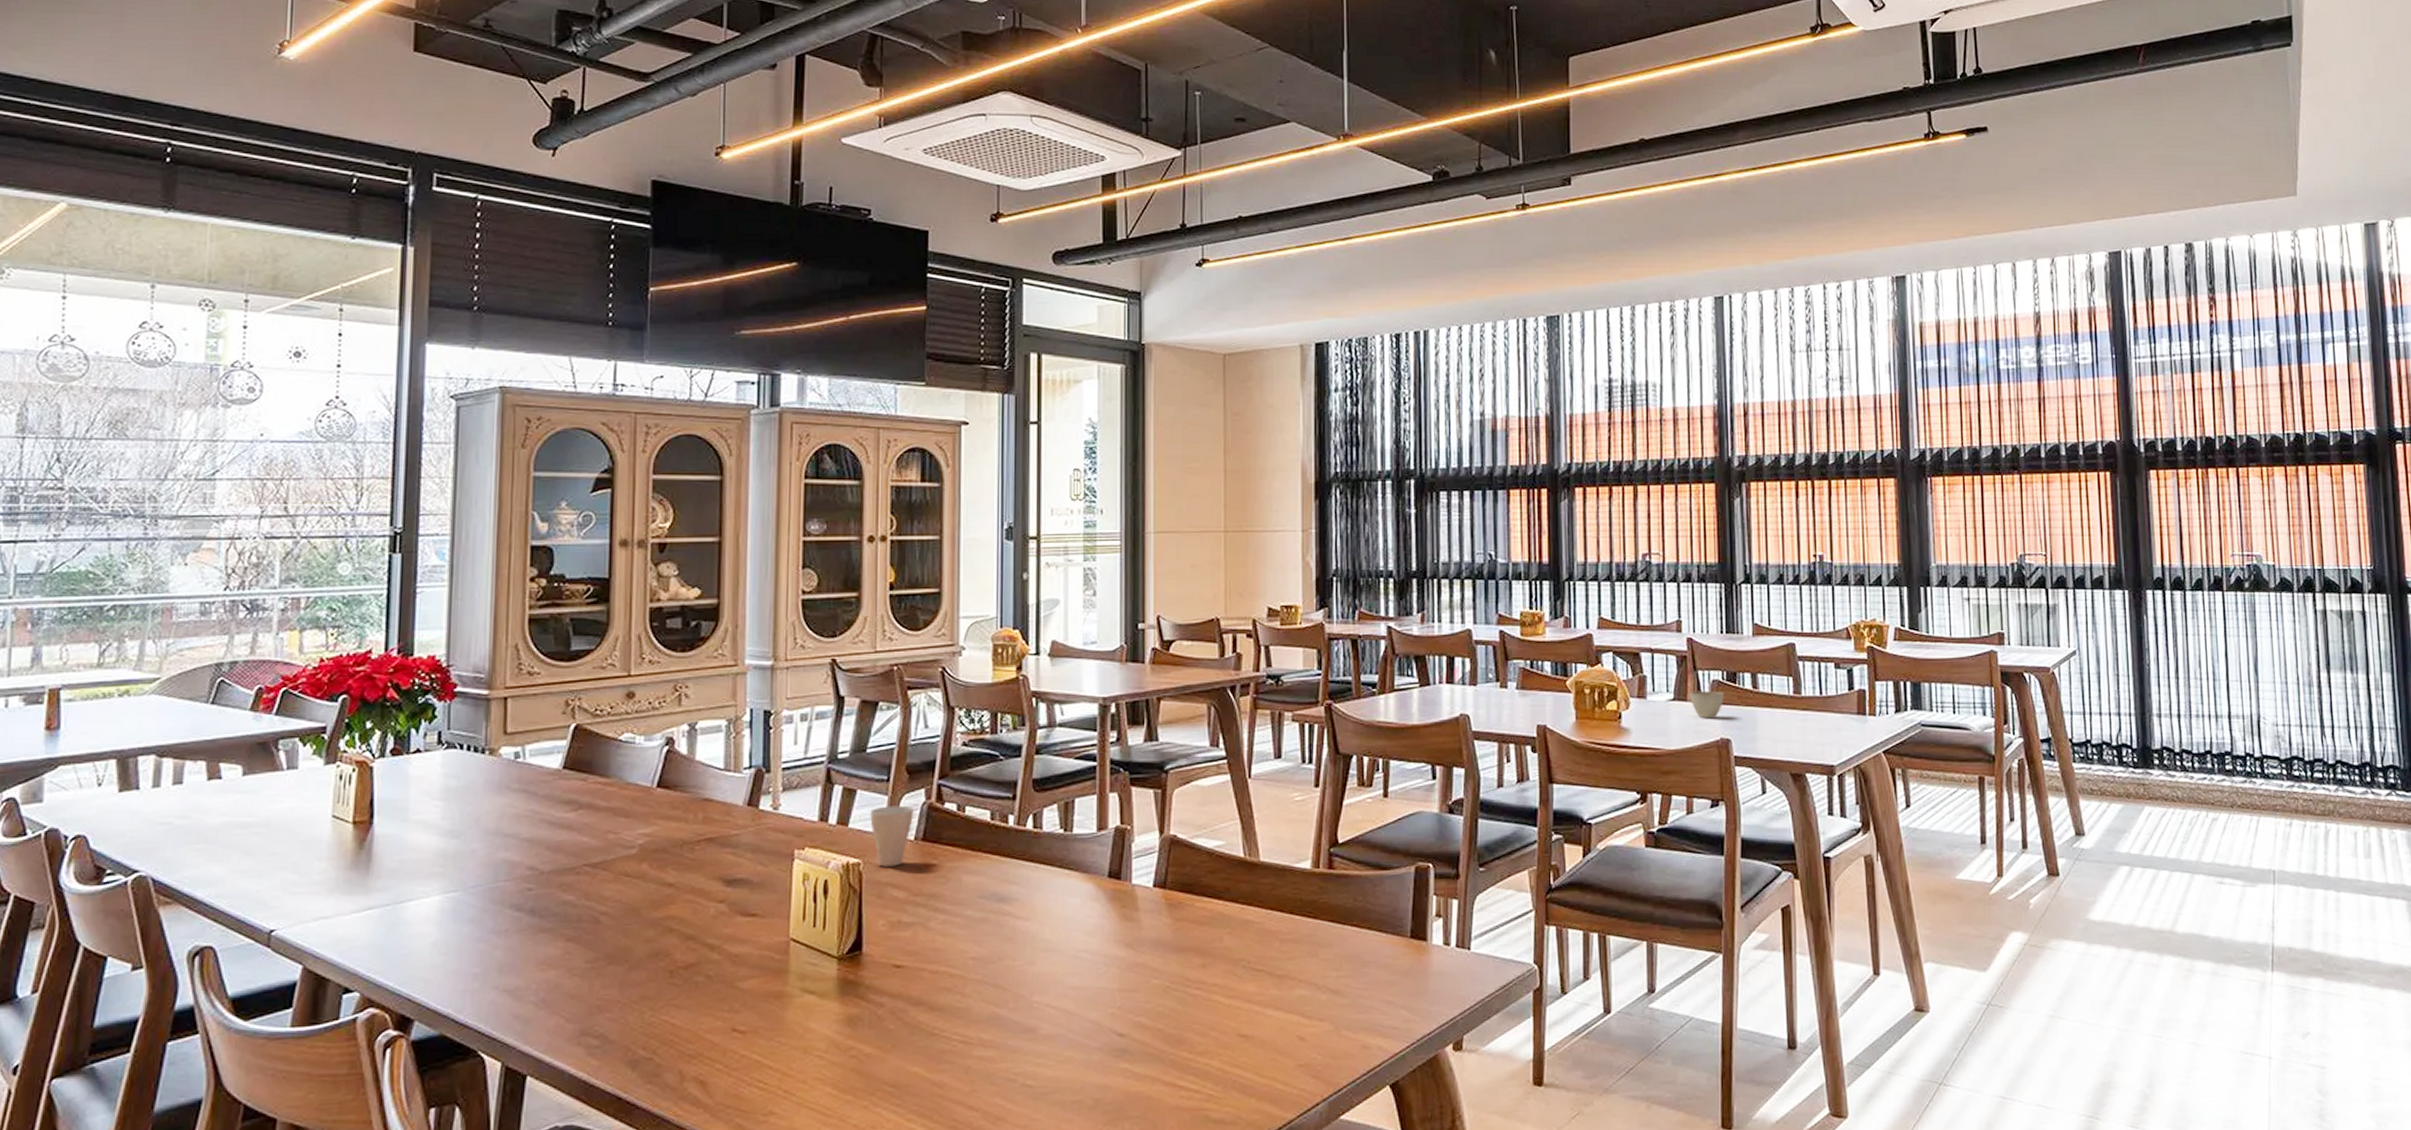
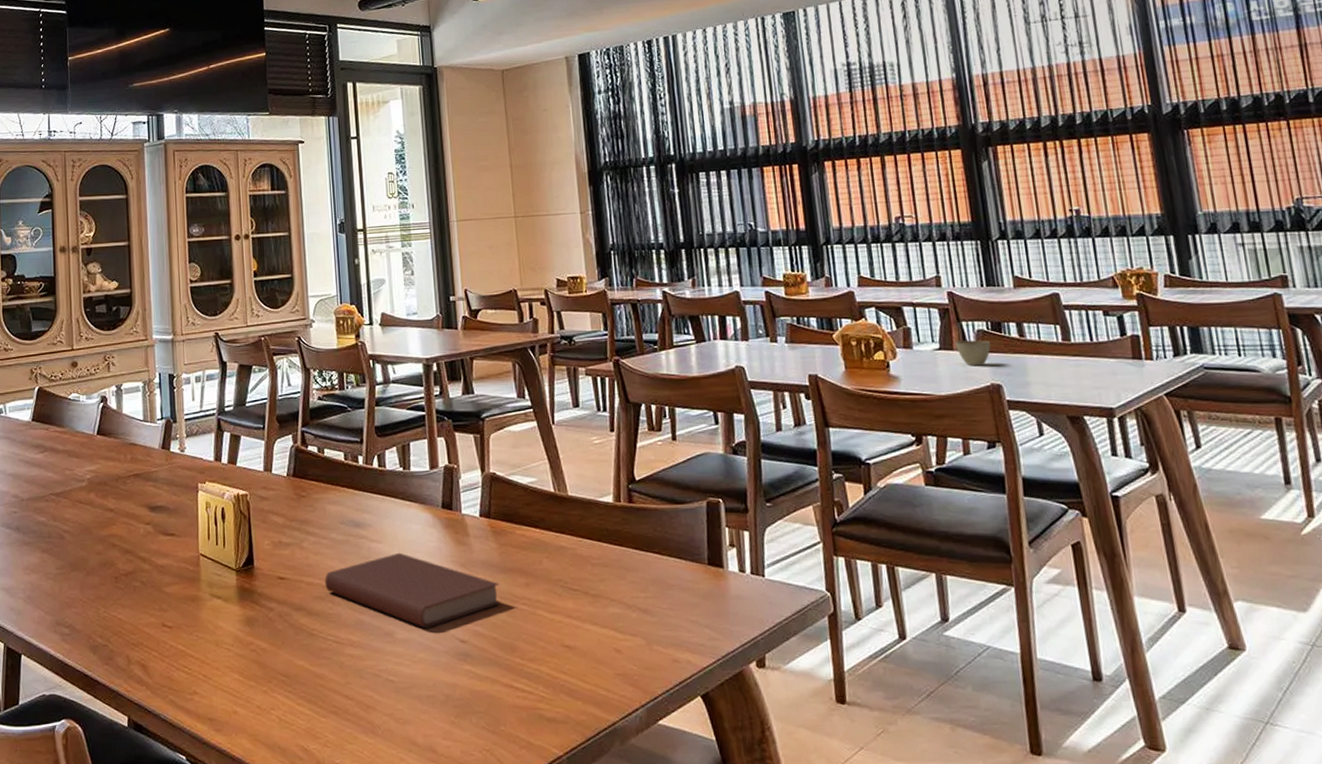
cup: present [870,805,913,867] -> none [252,448,285,498]
book: none [954,931,1170,1022] -> present [325,552,501,629]

